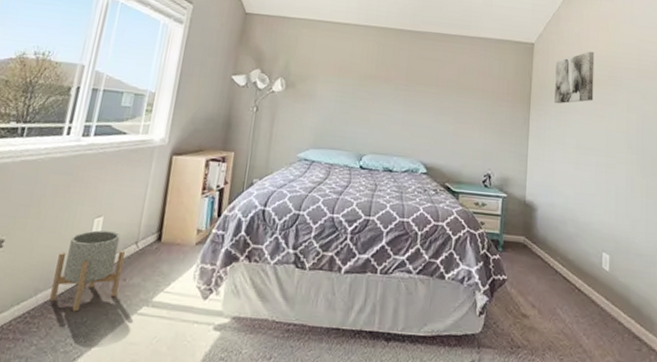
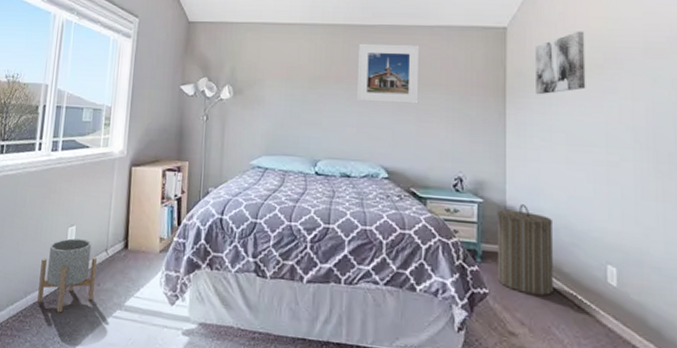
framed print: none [403,47,461,106] -> present [357,43,420,104]
laundry hamper: none [514,199,562,281] -> present [497,204,553,296]

